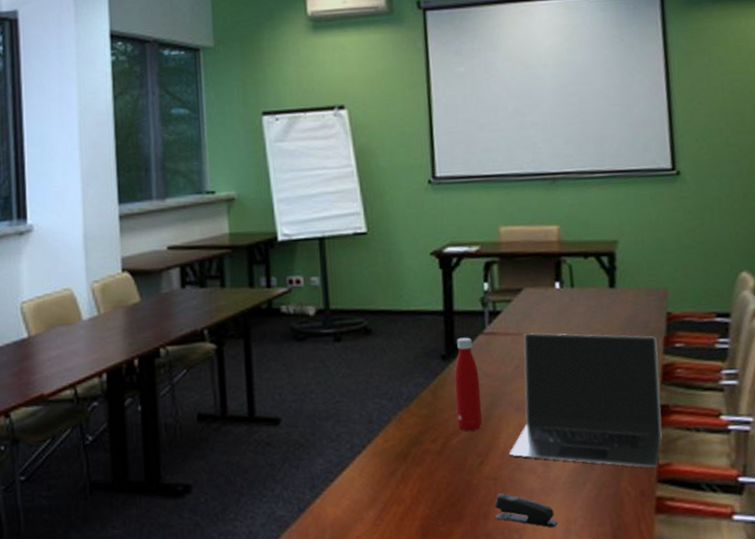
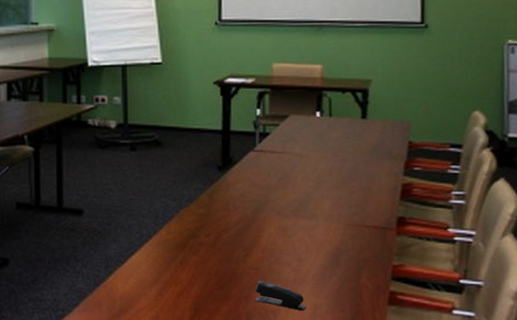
bottle: present [454,337,482,432] -> none [227,153,249,230]
laptop: present [509,332,662,468] -> none [270,151,399,268]

